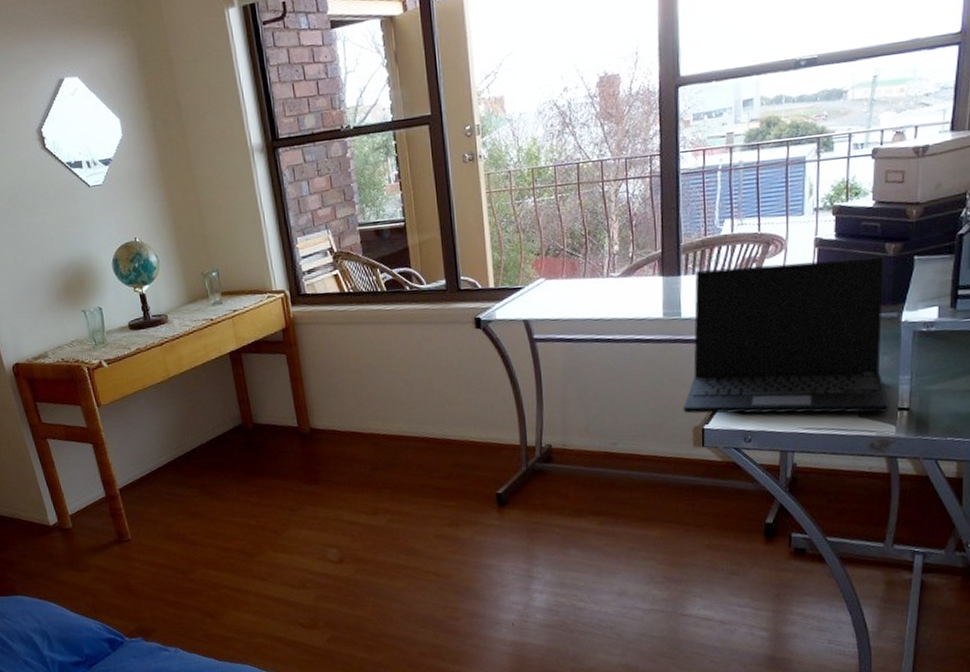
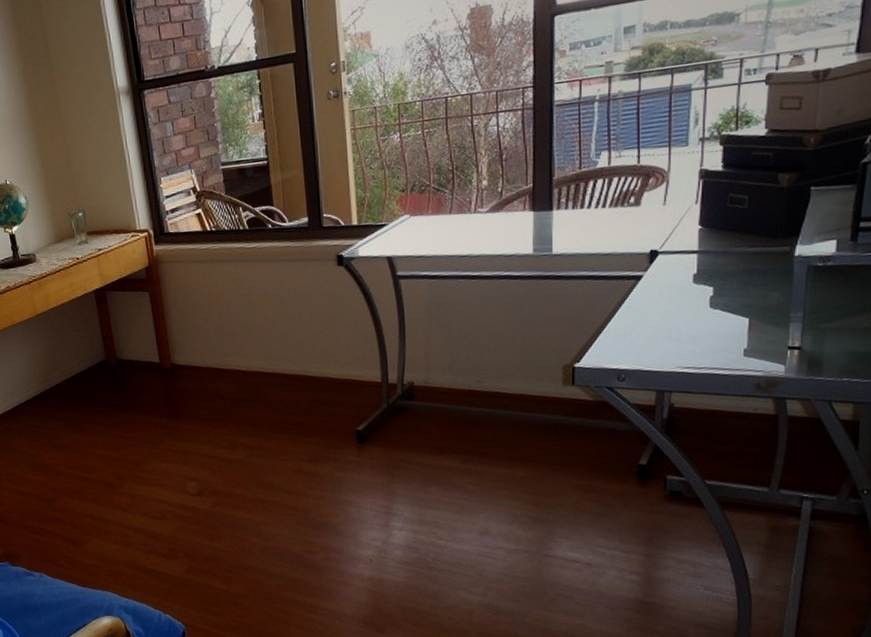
laptop: present [683,256,889,414] -> none [552,187,778,352]

